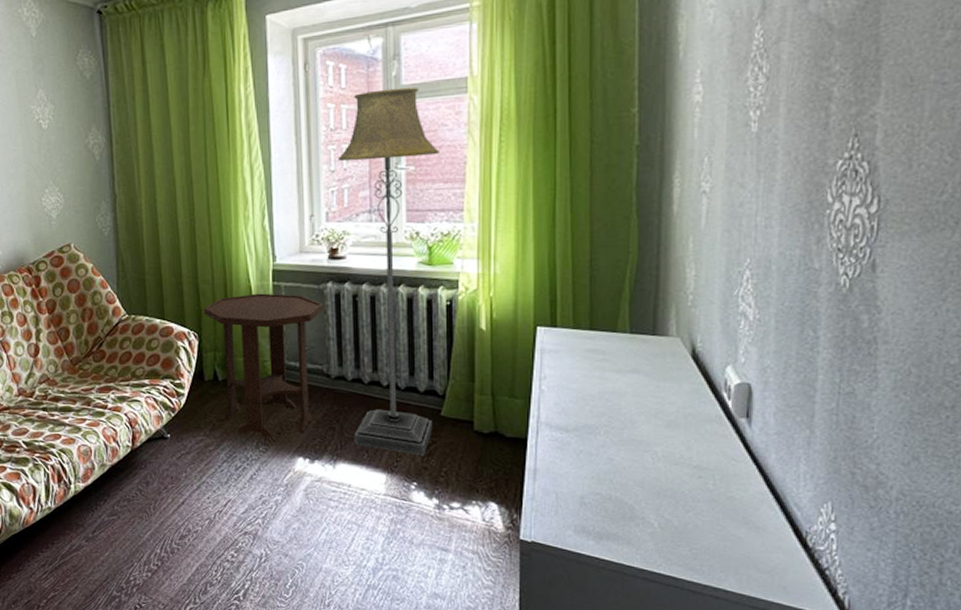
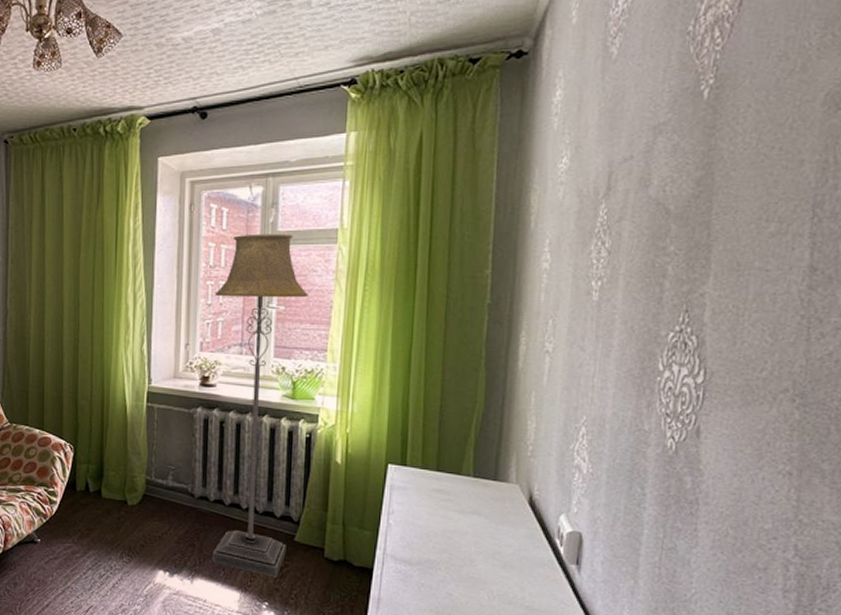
side table: present [203,293,324,438] -> none [80,412,193,549]

